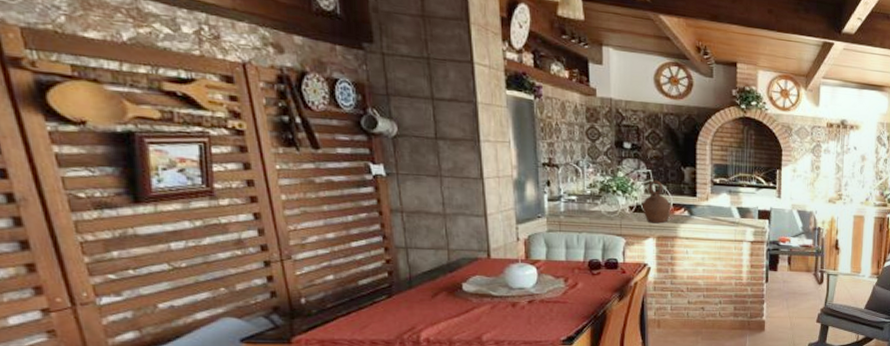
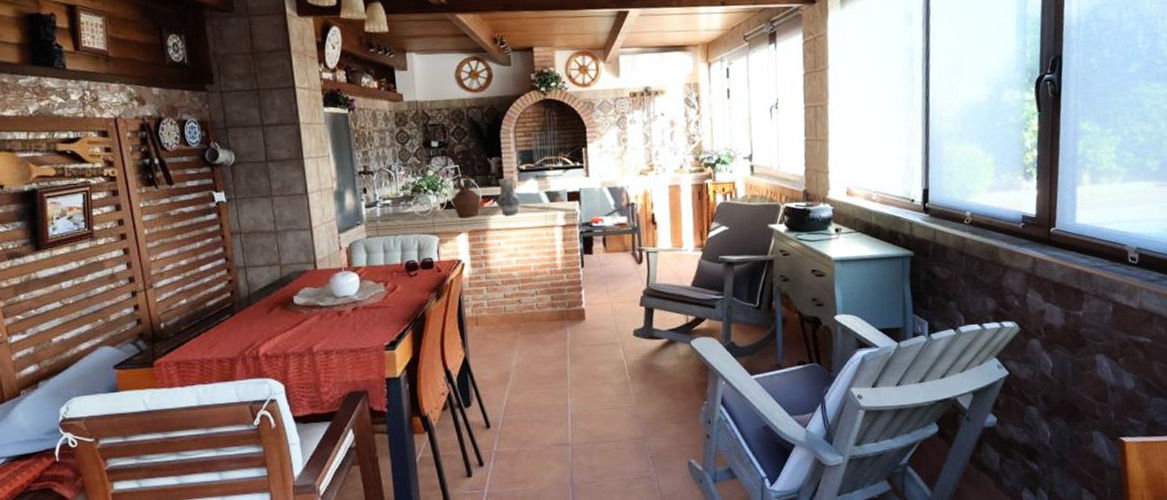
ceramic pitcher: none [689,189,712,226] -> present [498,178,521,216]

